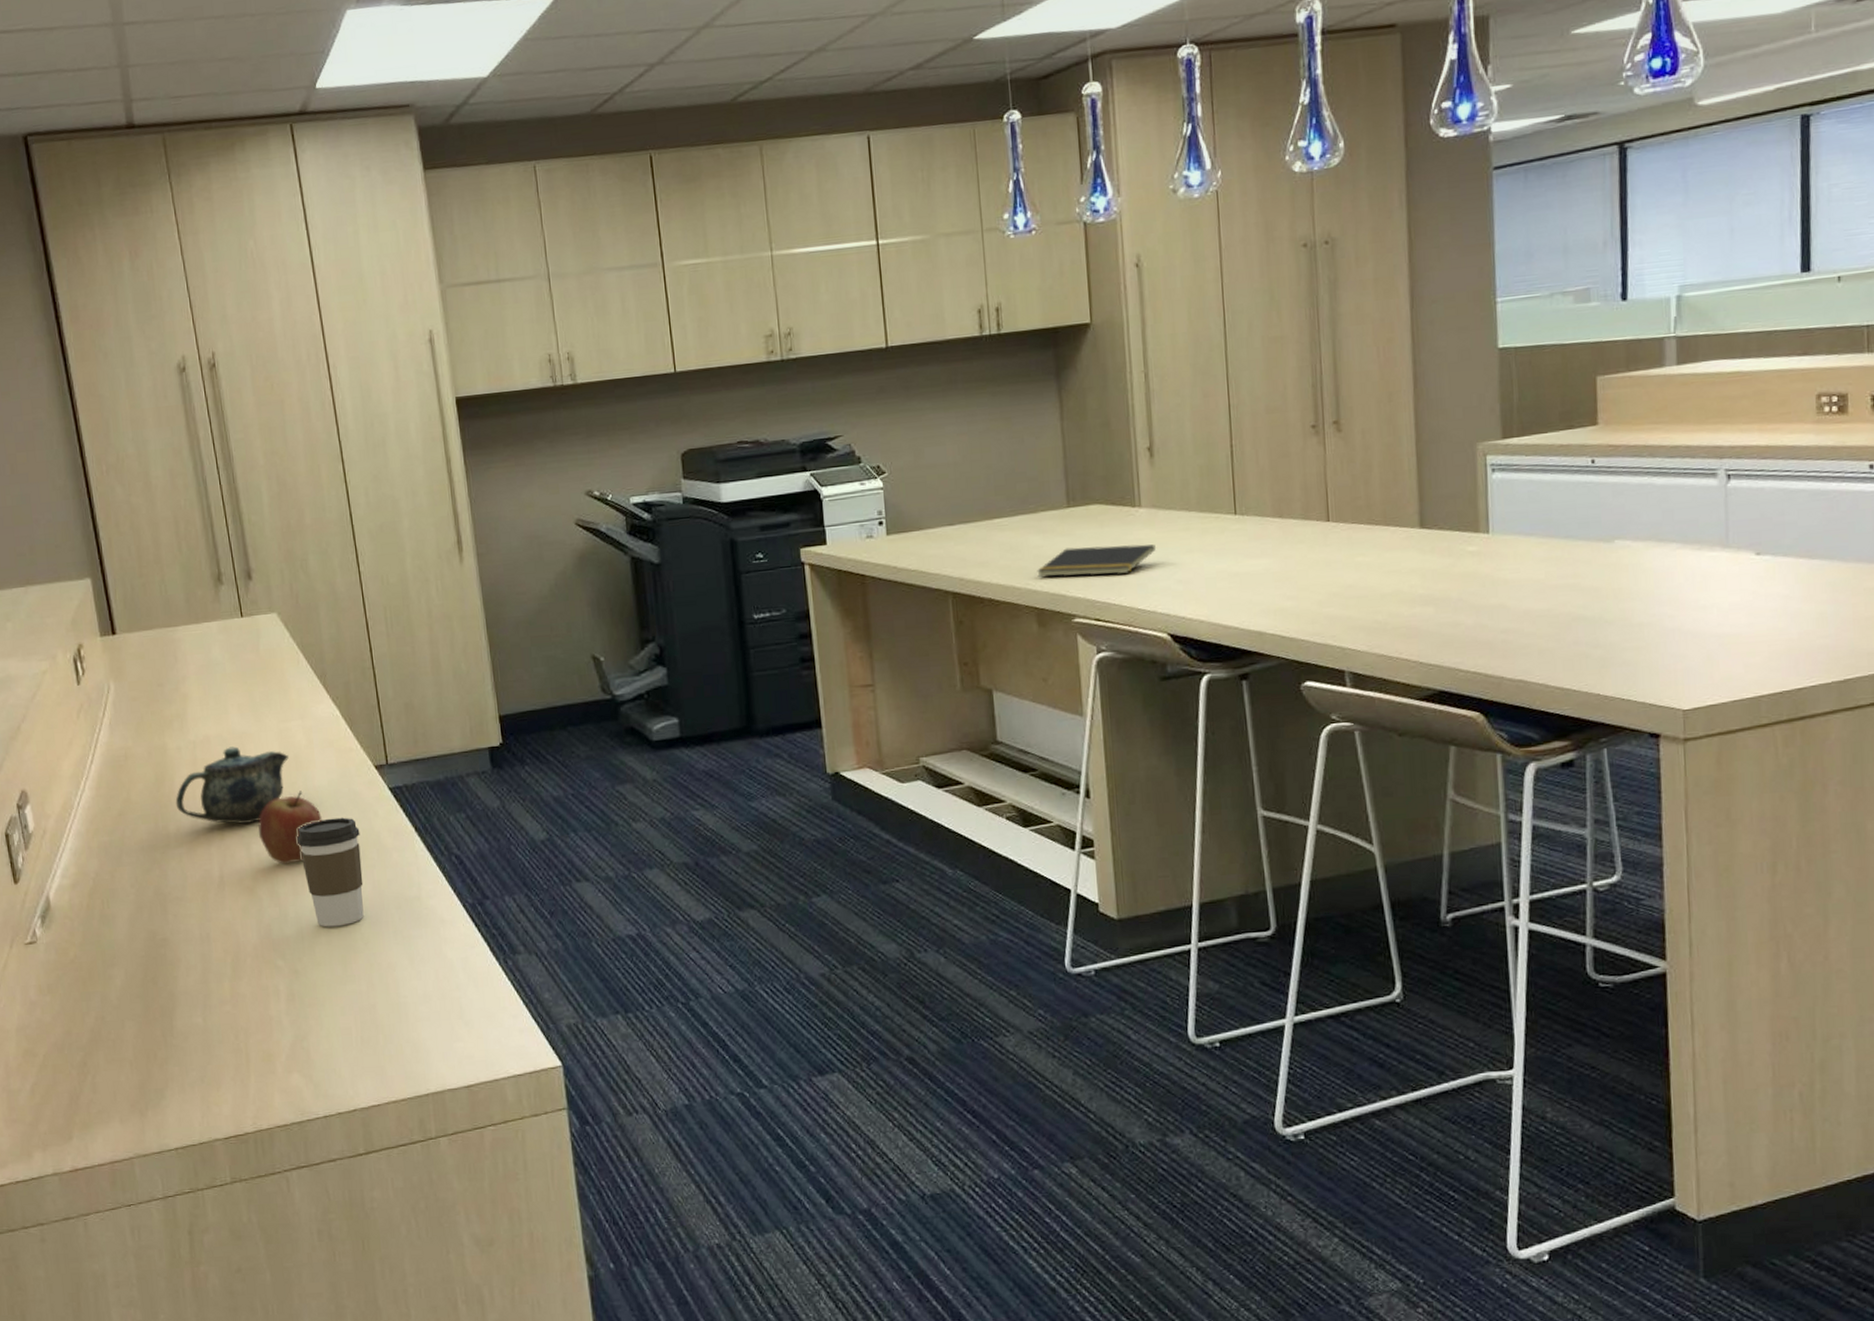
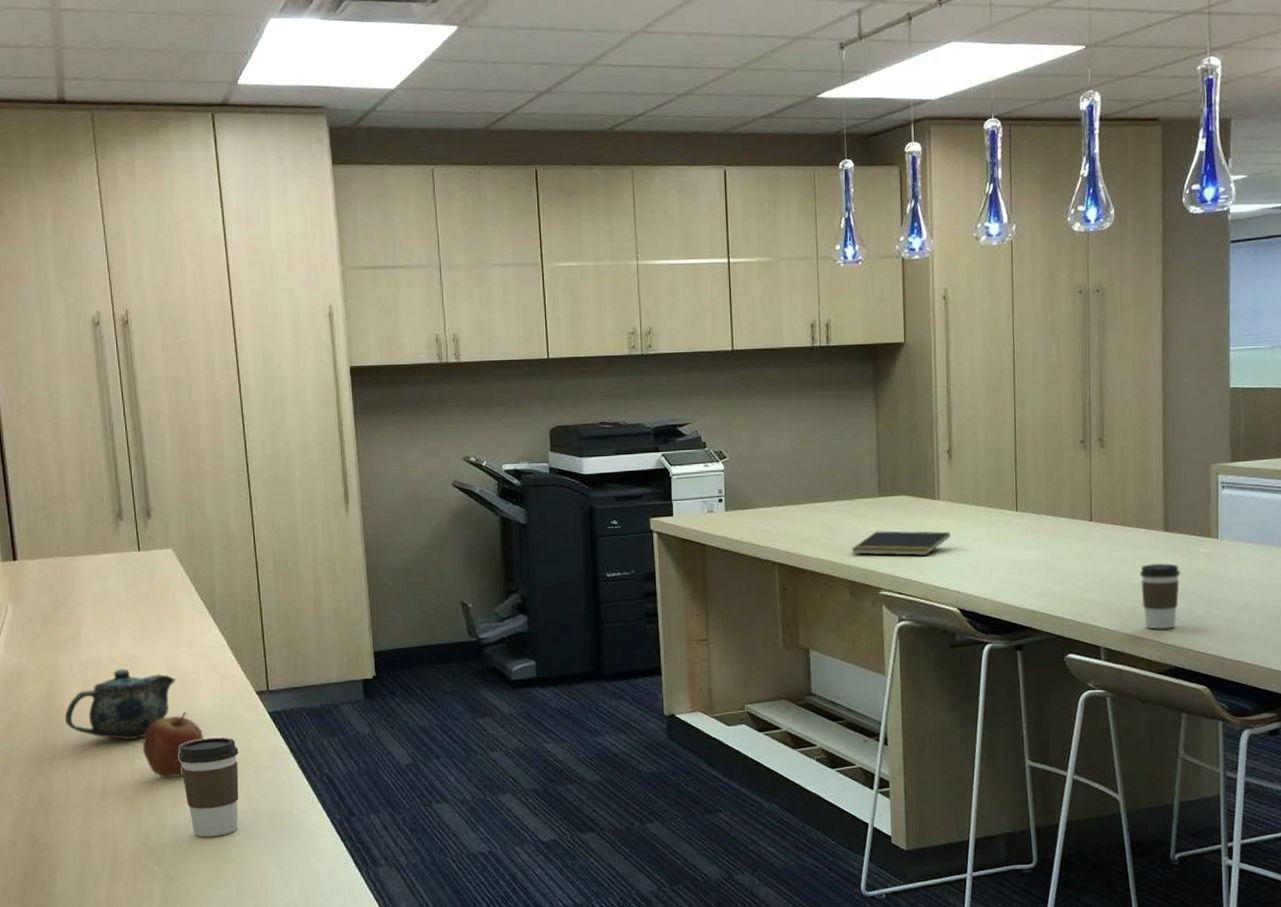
coffee cup: none [1391,567,1442,647] -> present [1139,563,1180,630]

